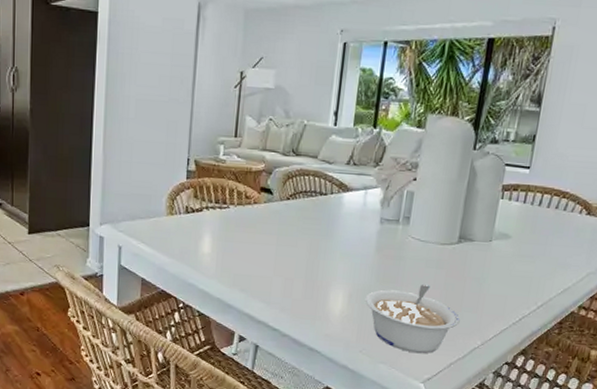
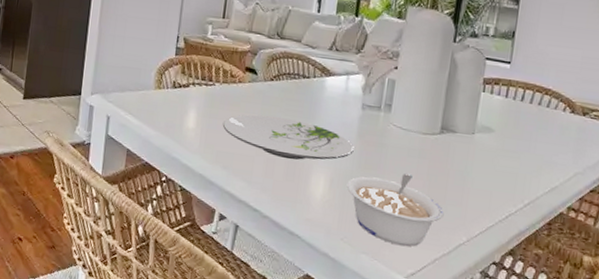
plate: none [238,235,372,278] -> present [222,114,354,160]

